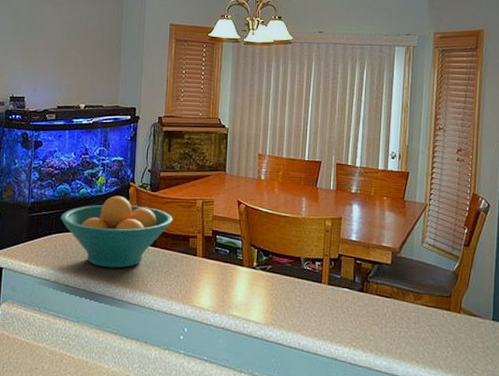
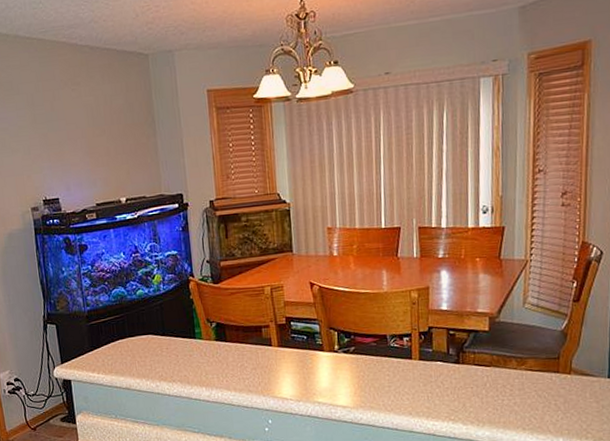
fruit bowl: present [60,195,173,269] -> none [121,292,241,369]

